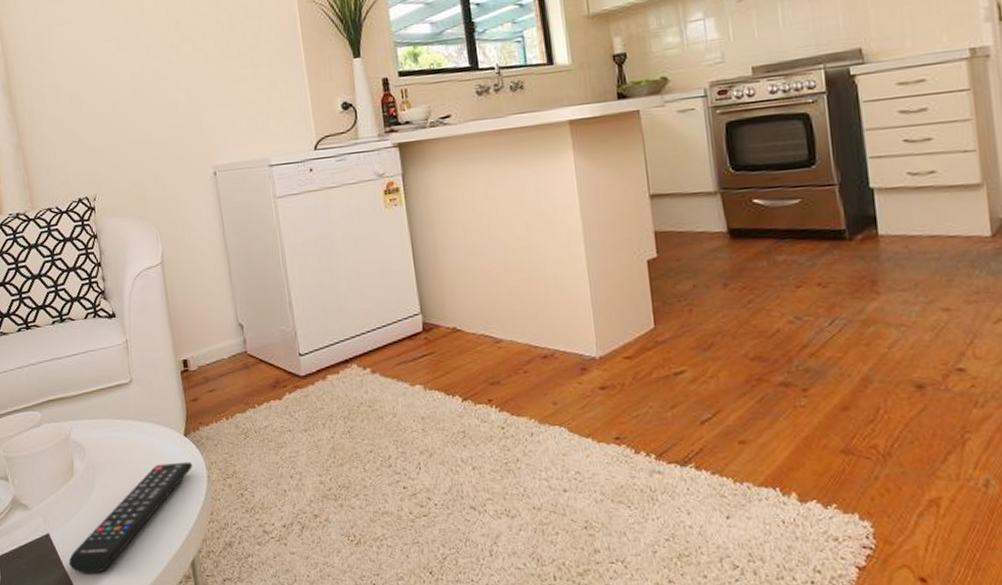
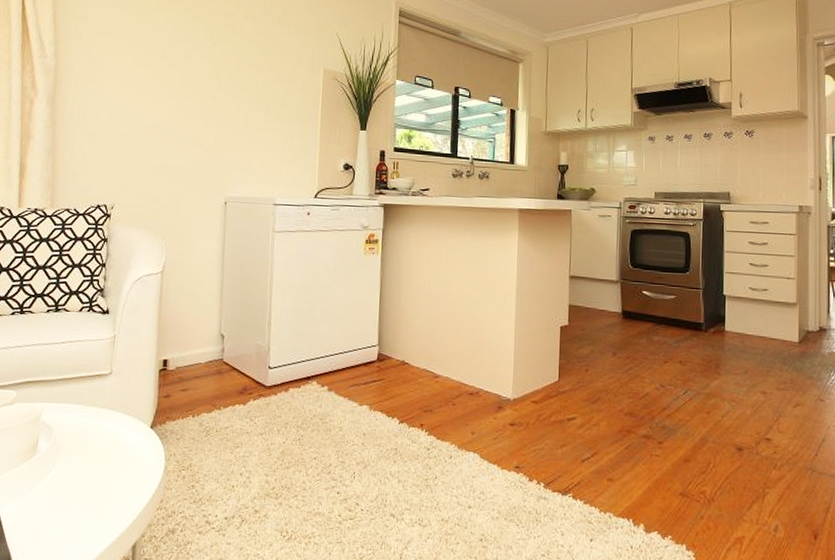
remote control: present [68,461,193,573] -> none [11,451,153,549]

